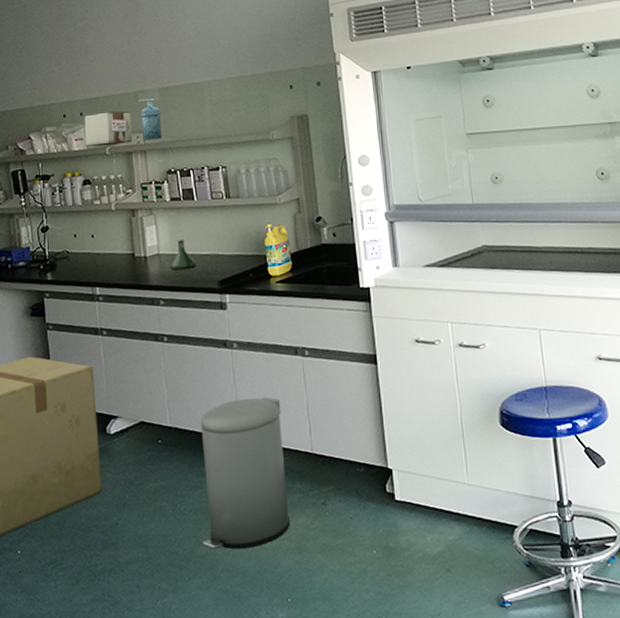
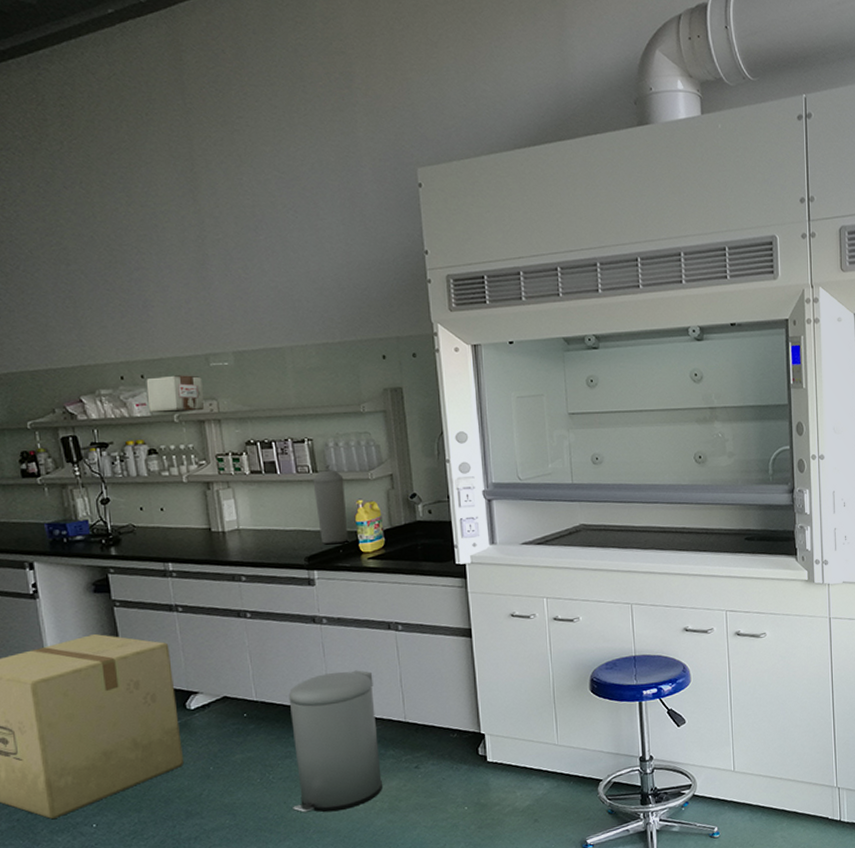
canister: present [141,100,162,141] -> none [213,365,239,409]
flask: present [170,240,196,271] -> none [252,515,281,546]
canister: none [226,190,258,269] -> present [313,465,349,545]

